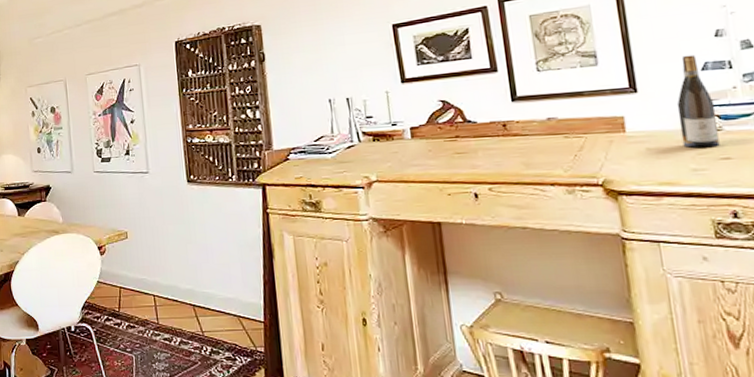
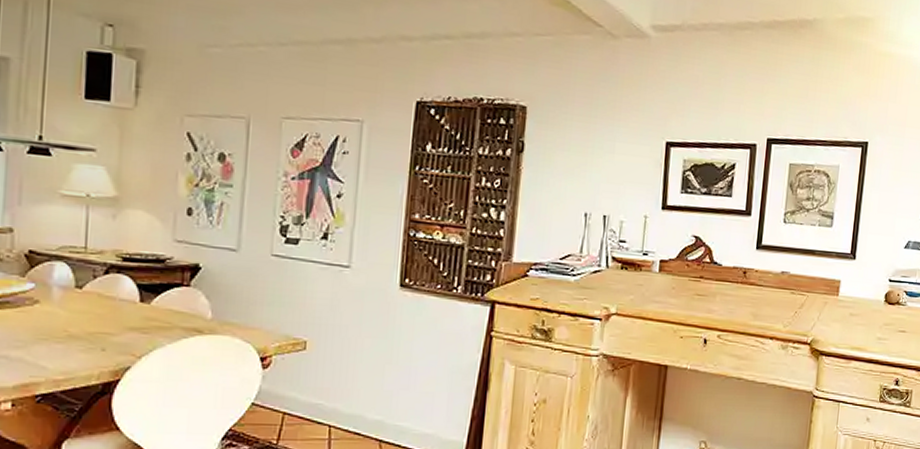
wine bottle: present [676,54,720,147] -> none [876,231,907,319]

